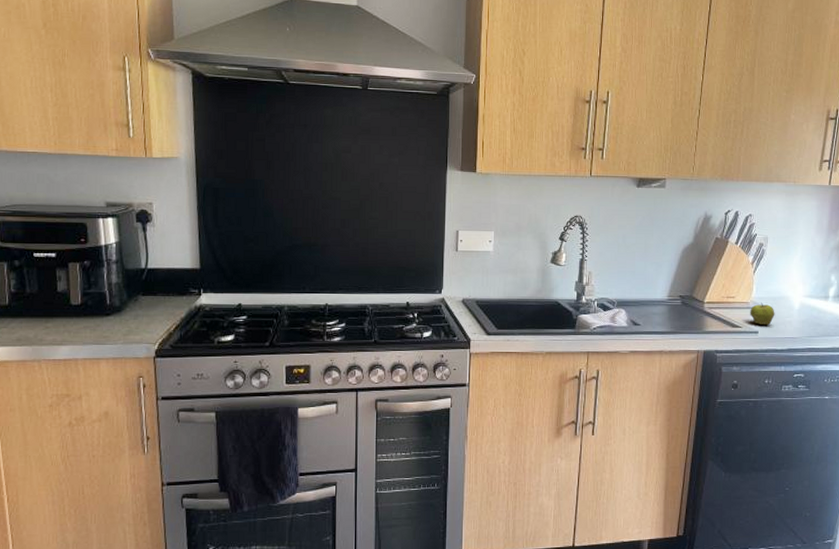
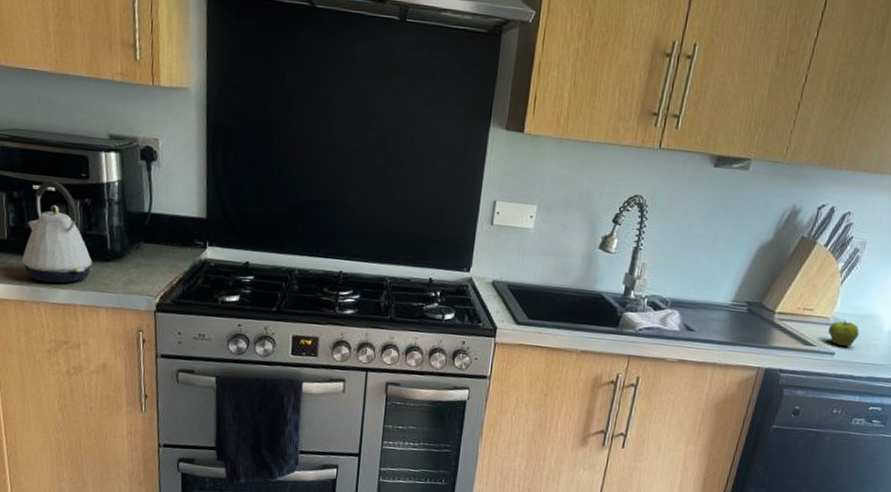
kettle: none [24,247,92,341] -> present [22,180,92,284]

